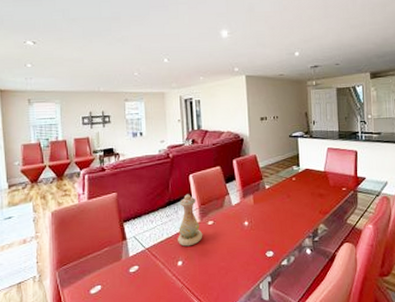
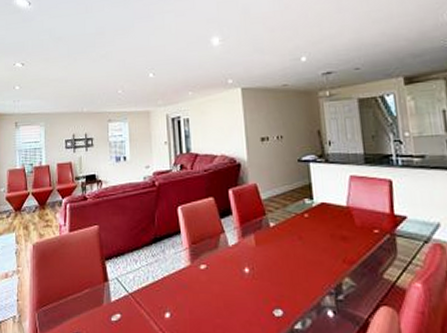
vase: present [178,194,203,247] -> none [165,230,195,295]

